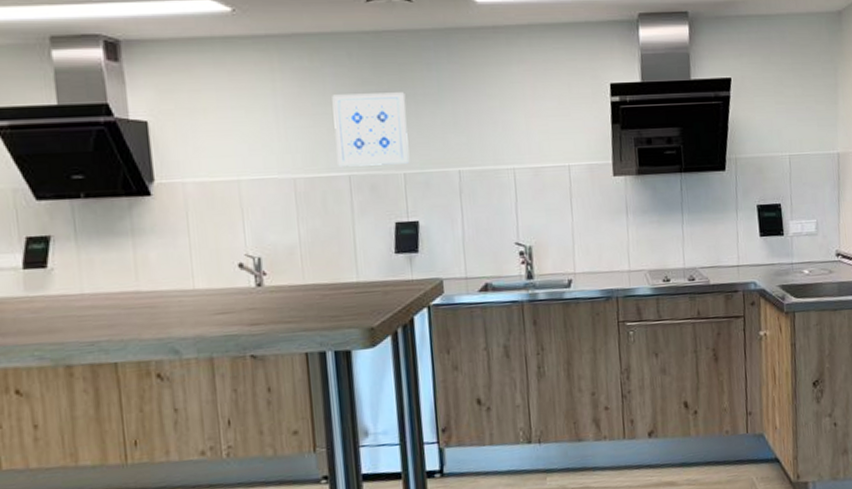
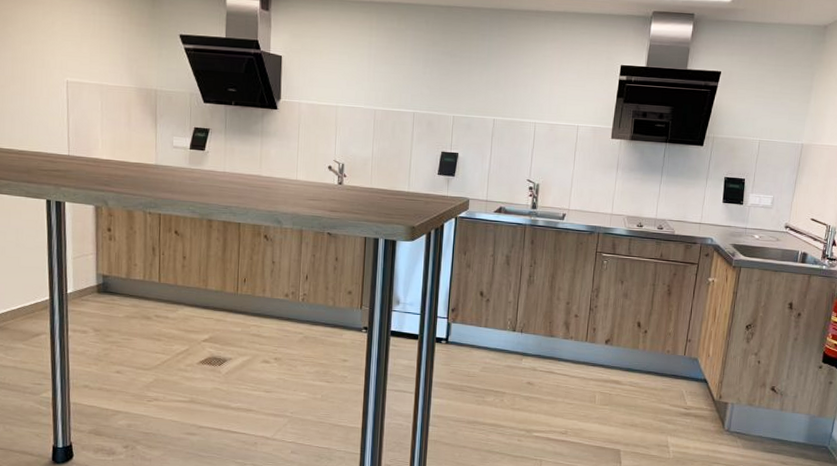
wall art: present [332,92,410,167] -> none [407,51,463,109]

